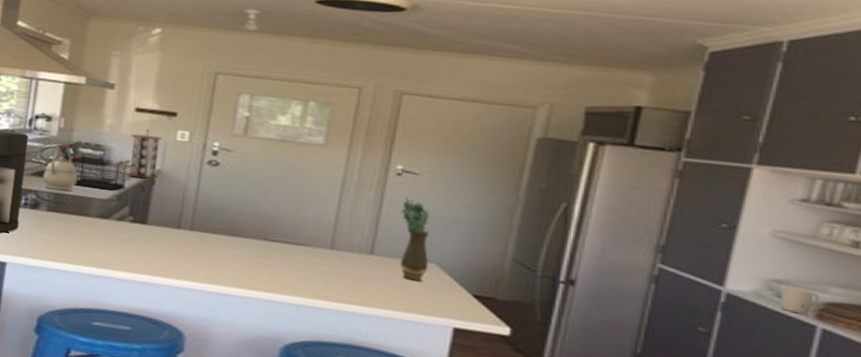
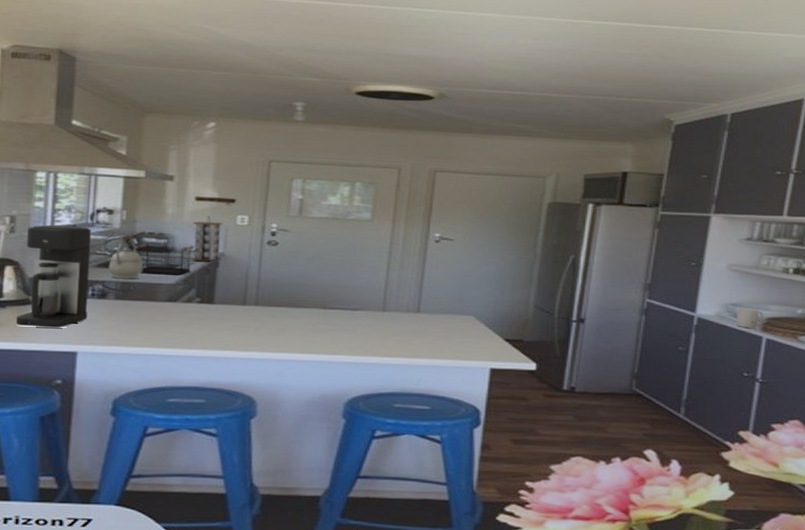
vase: present [400,198,430,281] -> none [440,261,467,332]

